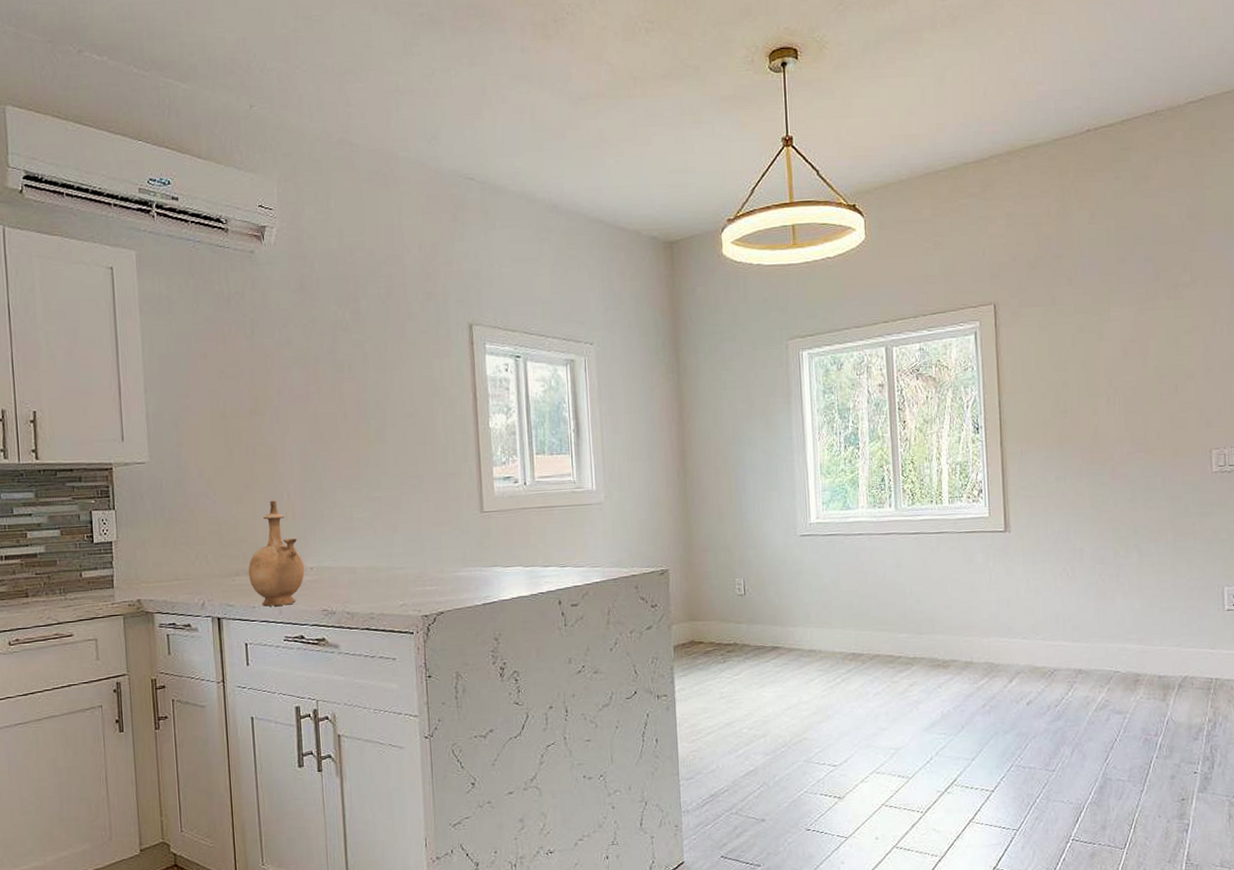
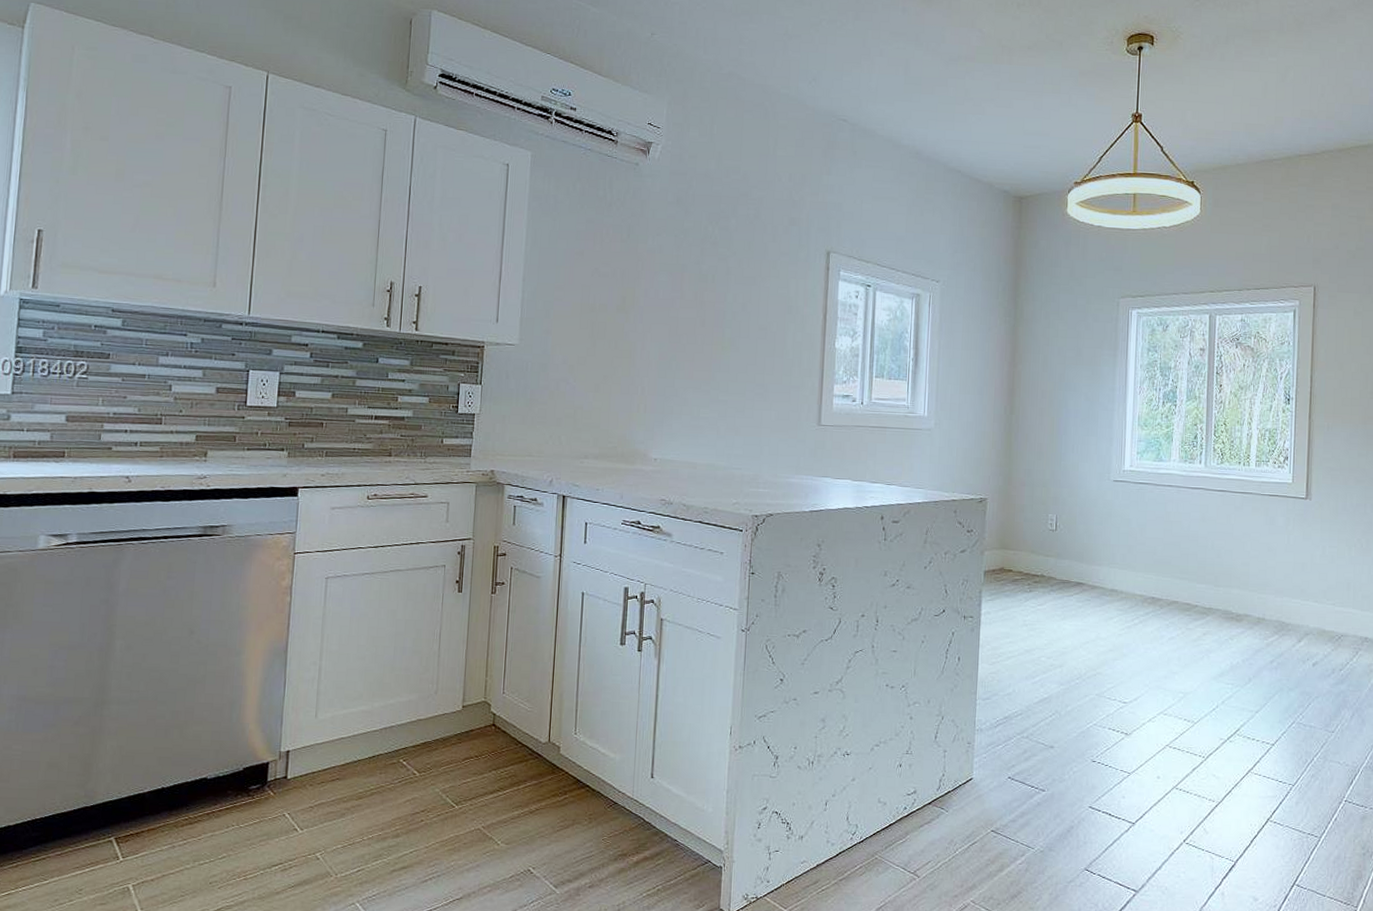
vase: present [248,500,305,607] -> none [597,392,649,491]

